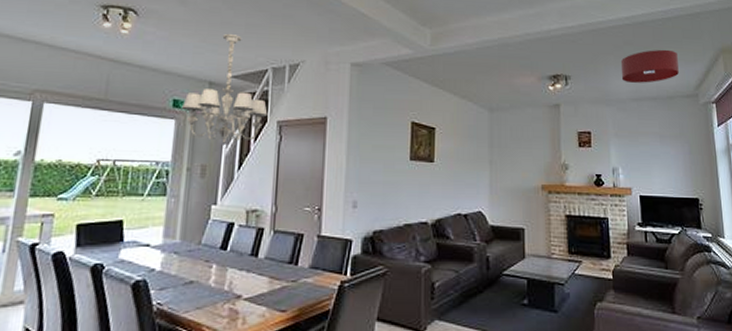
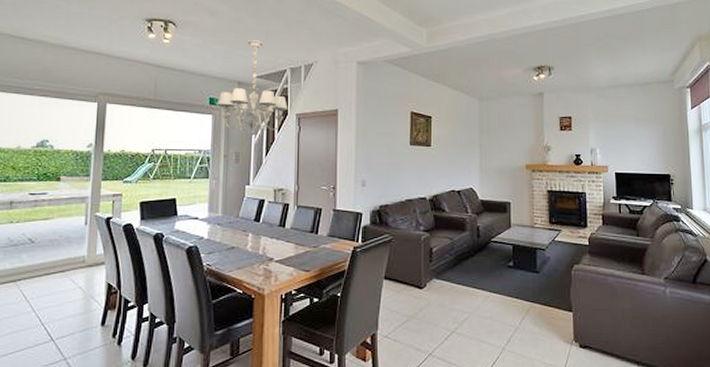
ceiling light fixture: present [620,49,679,83] -> none [600,39,656,71]

